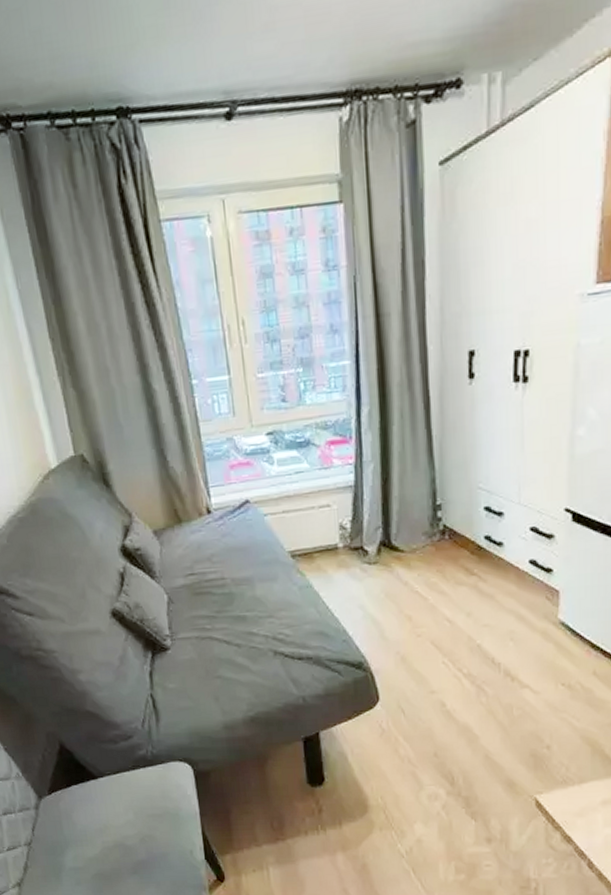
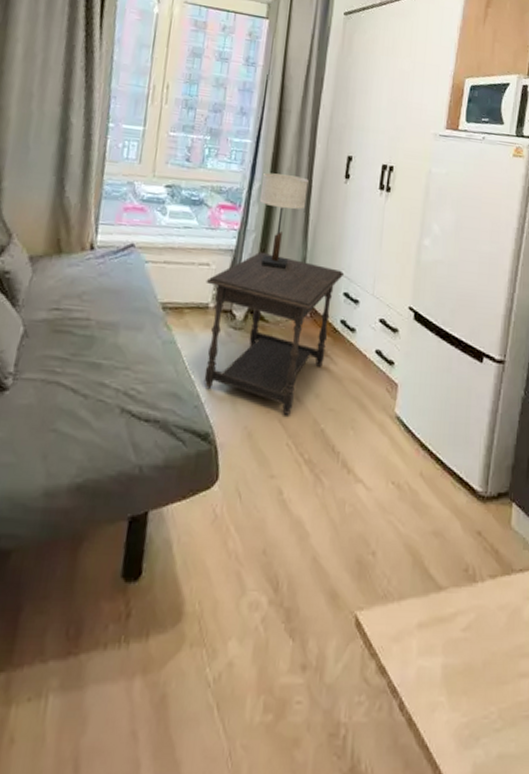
side table: none [330,481,483,638] -> present [204,251,345,416]
table lamp: none [371,389,426,497] -> present [259,172,309,270]

